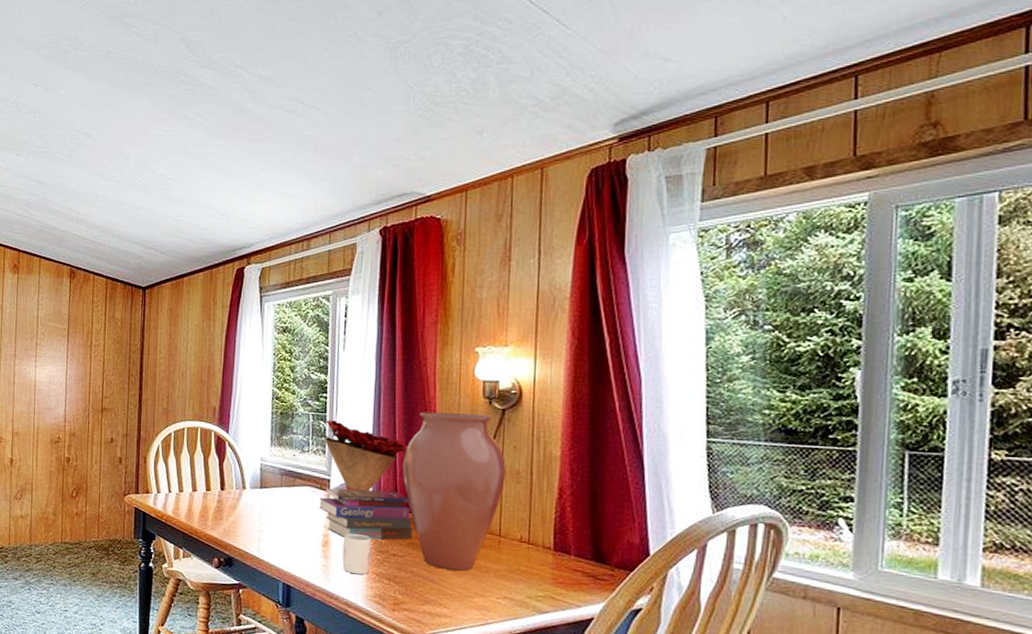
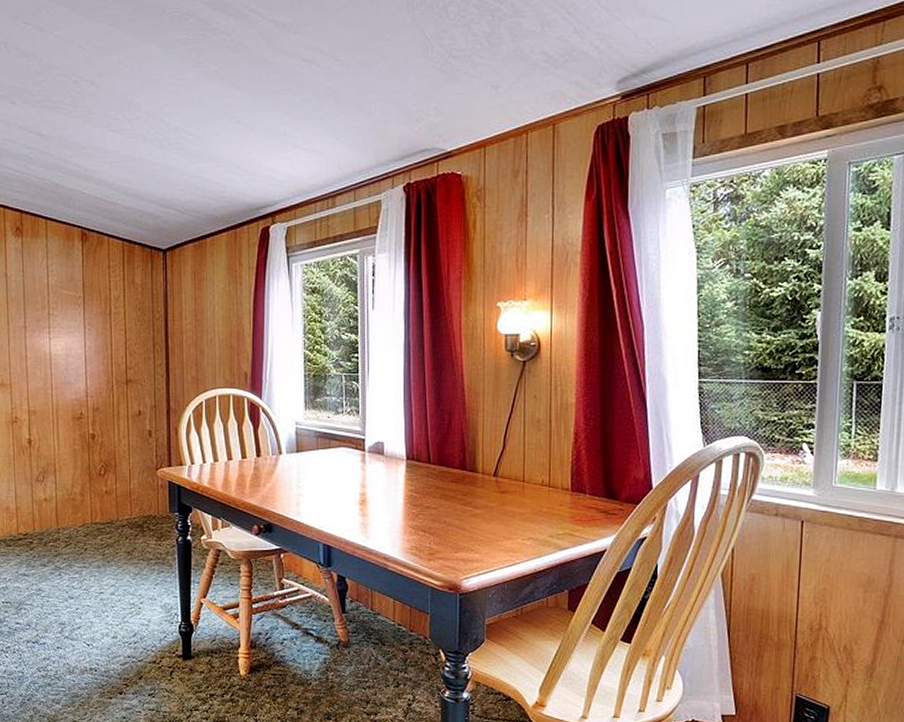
flower bouquet: present [317,420,409,491] -> none [350,380,438,448]
books: present [319,488,413,541] -> none [355,445,445,495]
mug: present [342,533,372,575] -> none [380,489,408,530]
vase: present [402,412,507,571] -> none [433,367,529,517]

